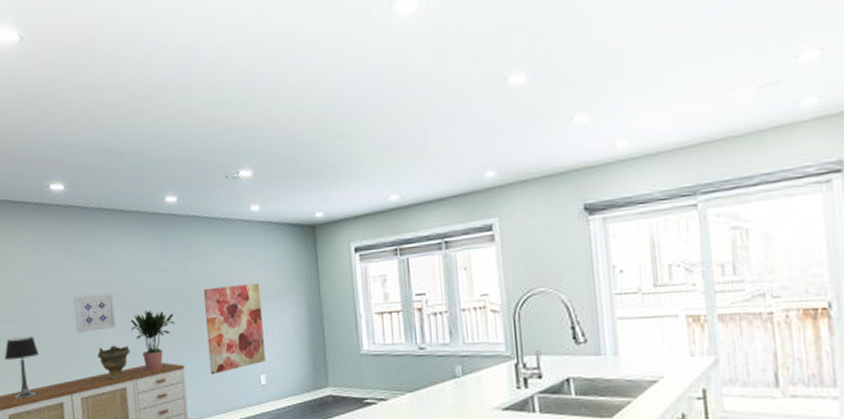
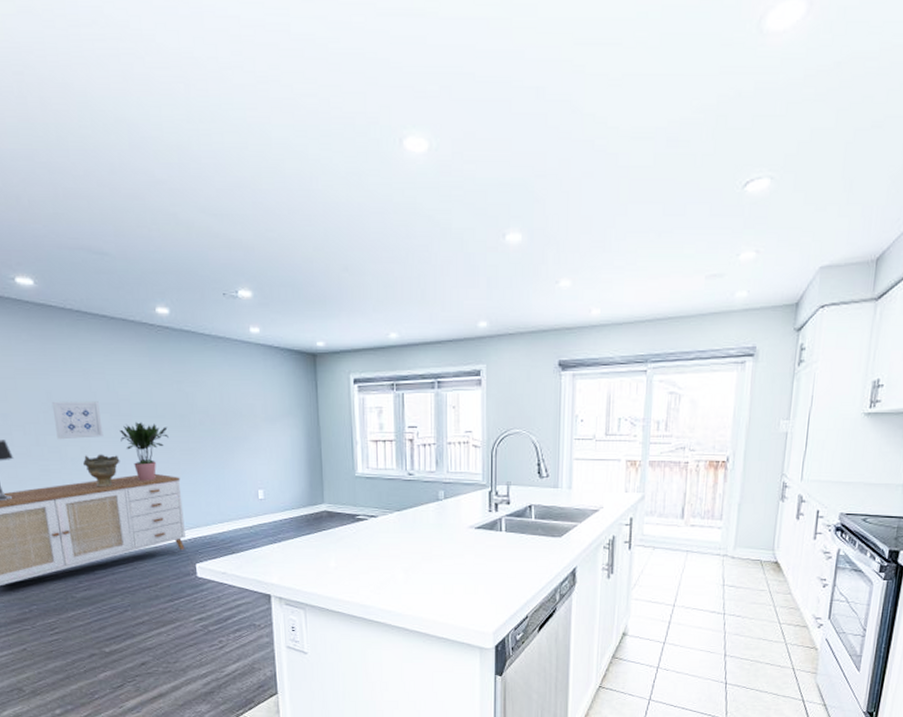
wall art: present [203,282,265,375] -> none [199,403,263,488]

